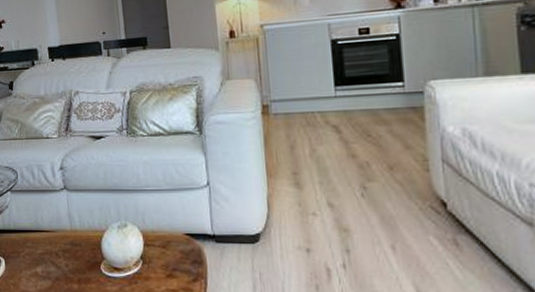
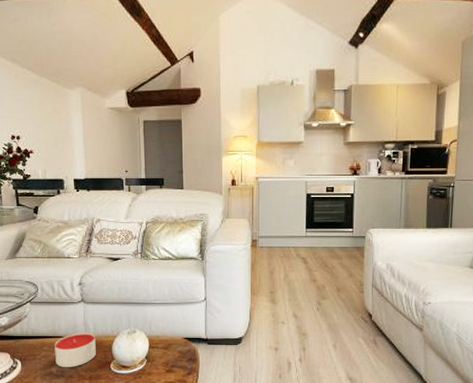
candle: none [38,226,84,268] -> present [54,332,96,367]

